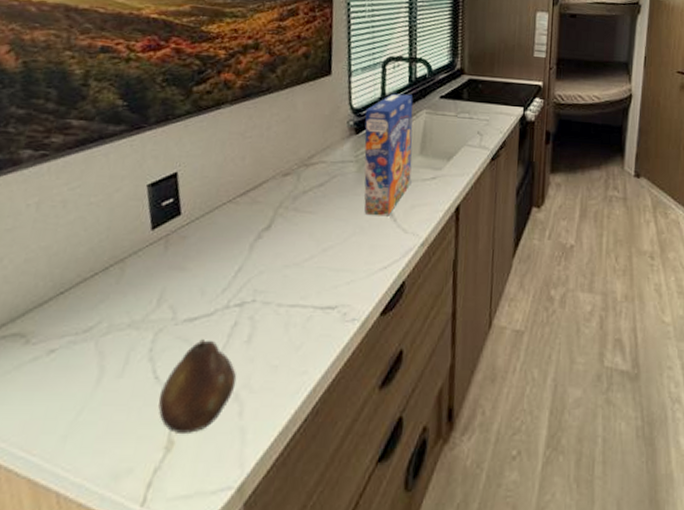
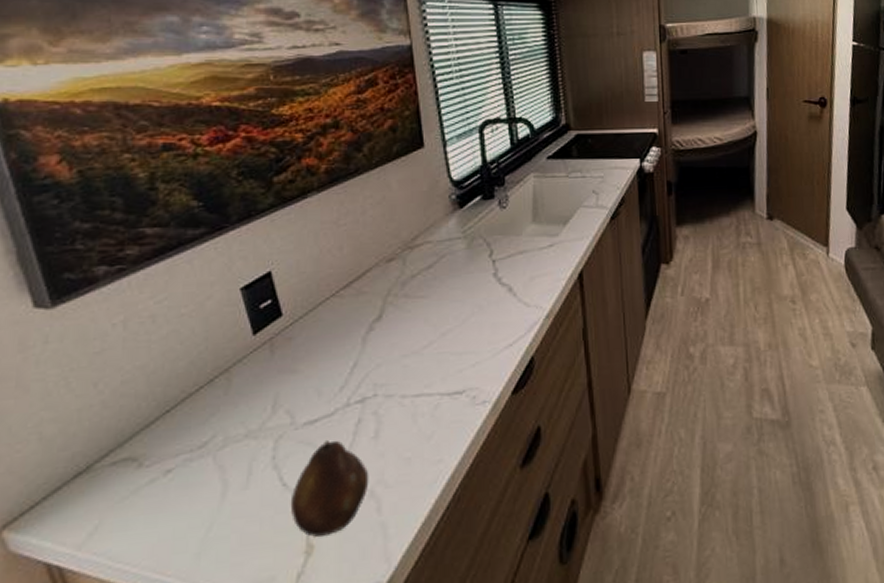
cereal box: present [364,93,413,217] -> none [467,158,527,293]

